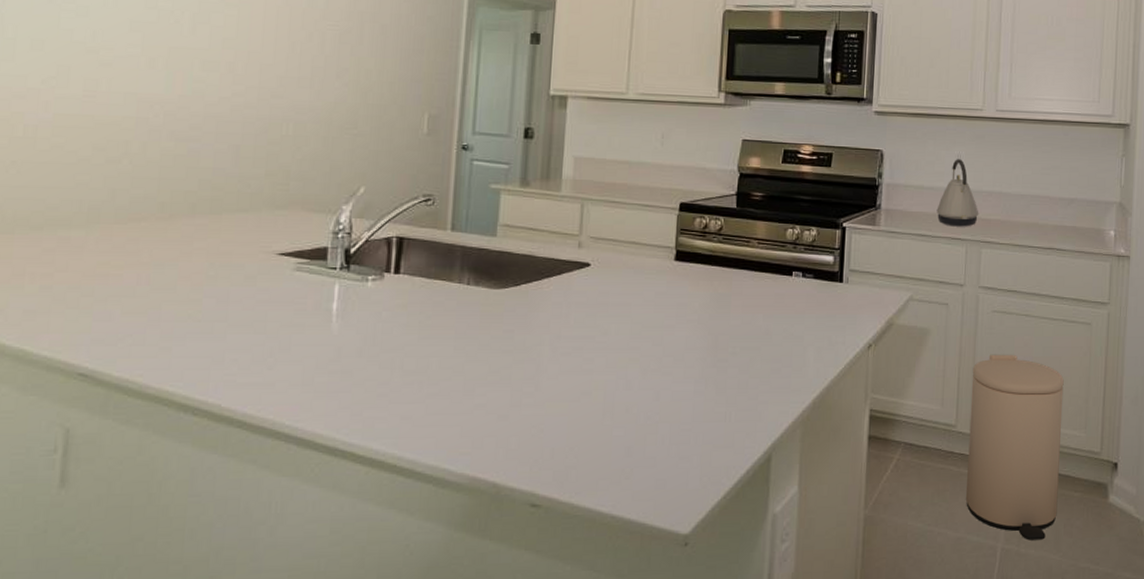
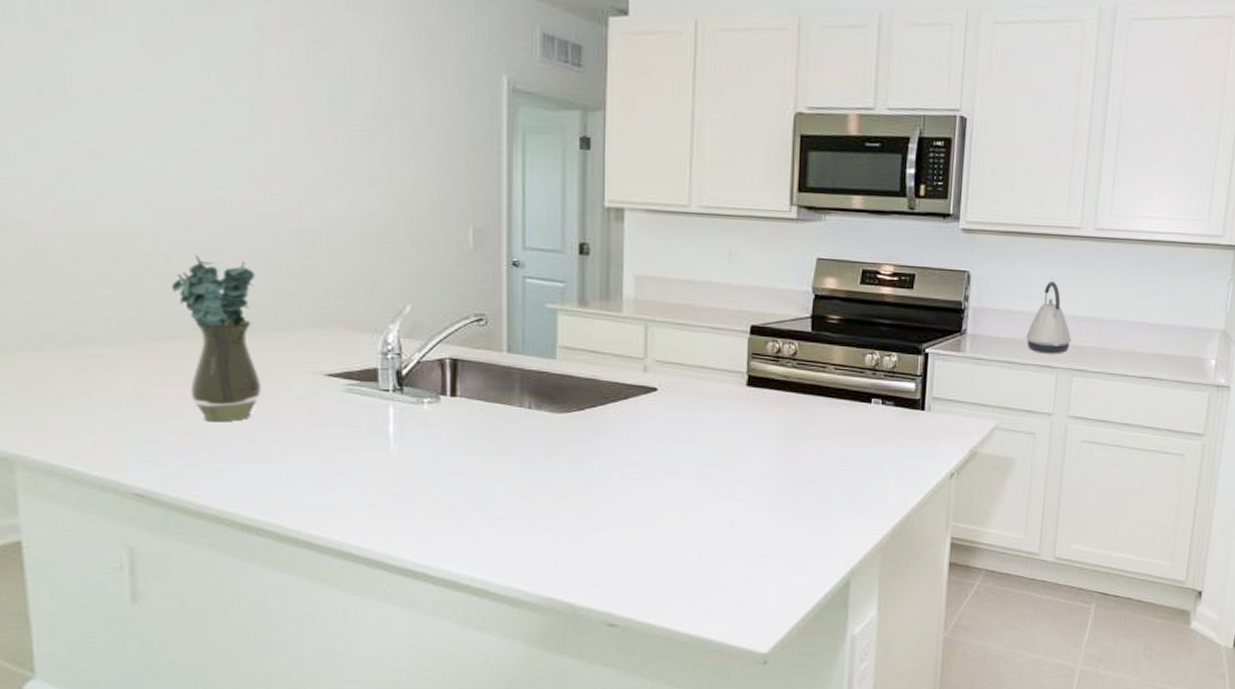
vase: none [145,142,223,301] -> present [172,255,261,422]
pedal bin: present [966,354,1064,540] -> none [1046,484,1153,663]

